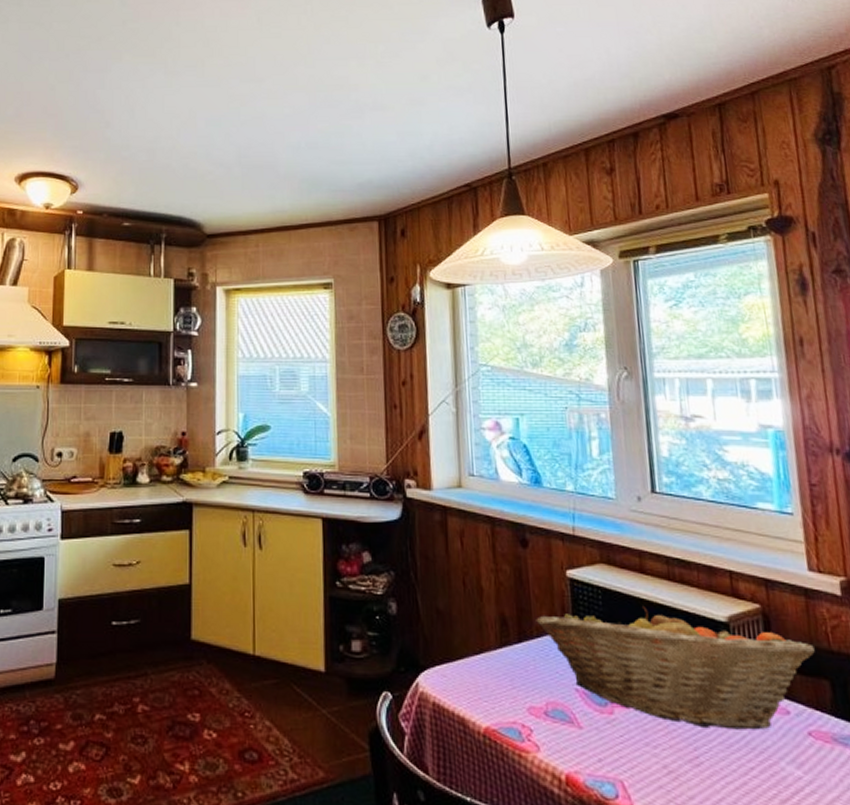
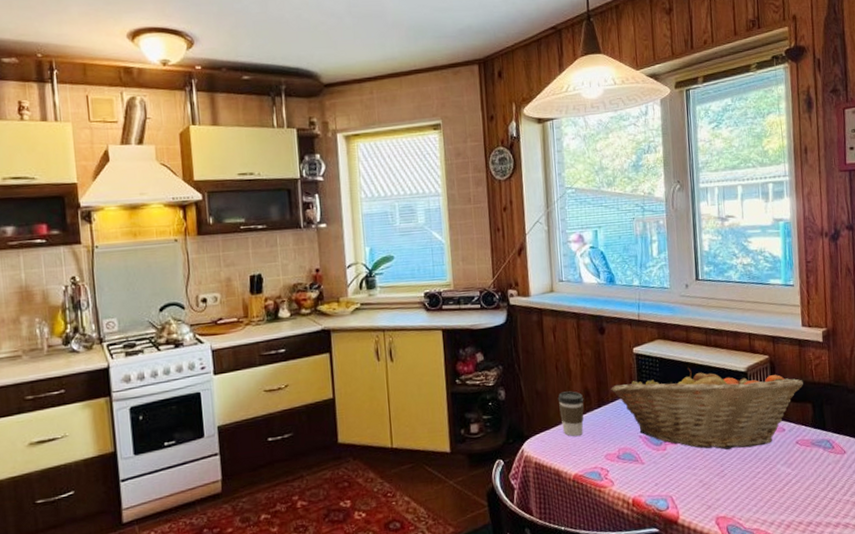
coffee cup: none [464,615,500,676] -> present [557,391,584,436]

